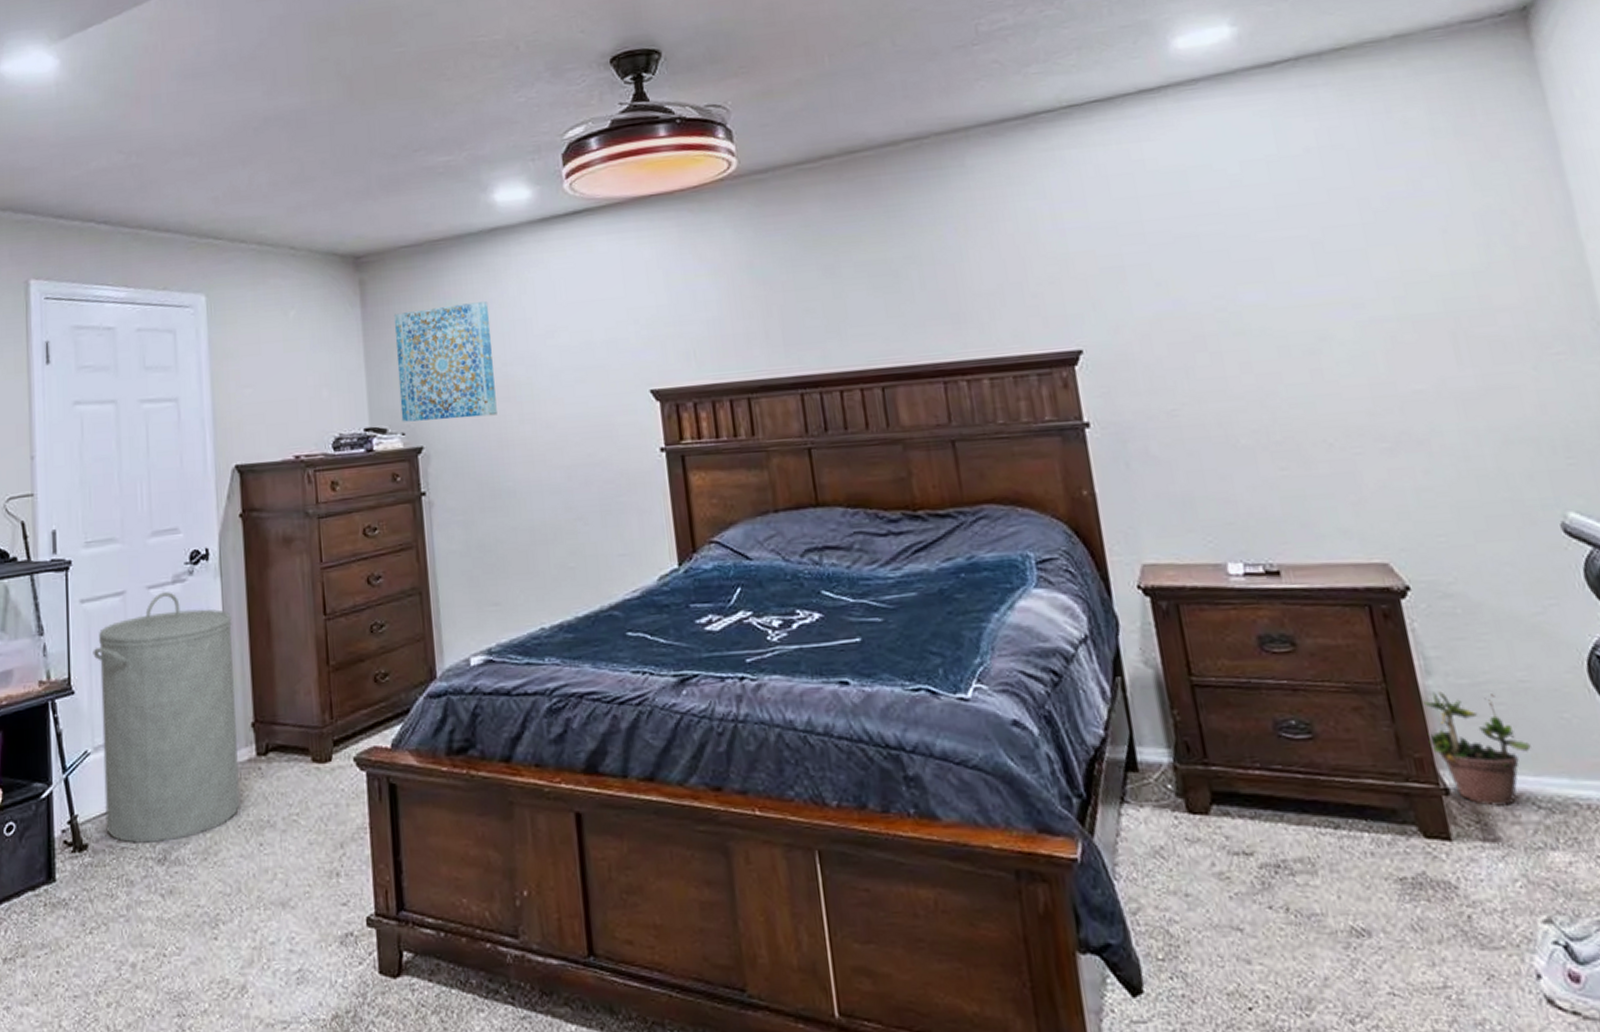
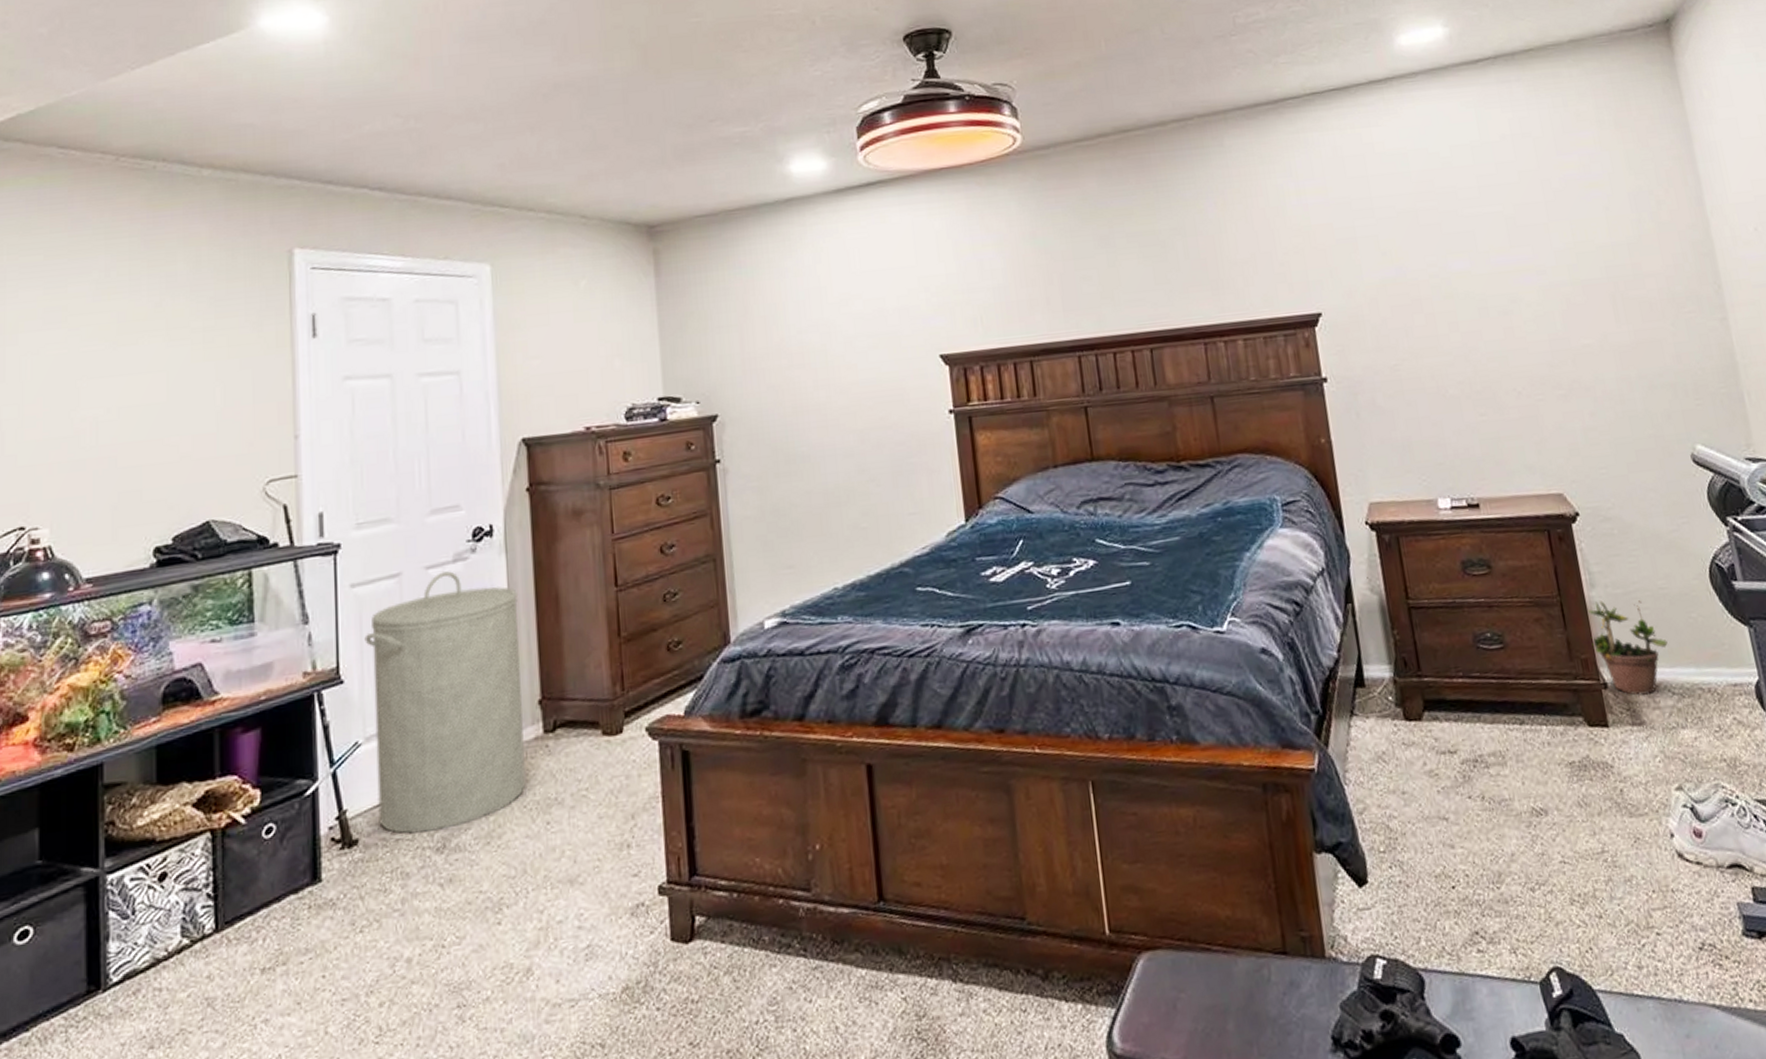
wall art: present [394,301,497,422] -> none [689,270,792,391]

